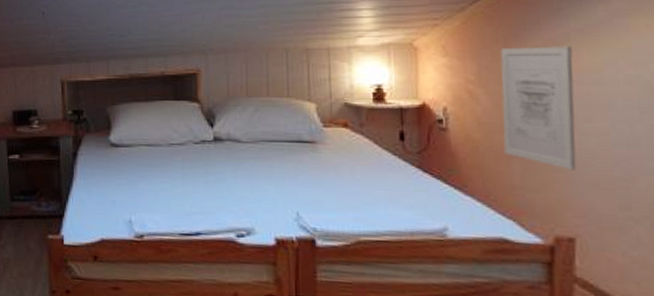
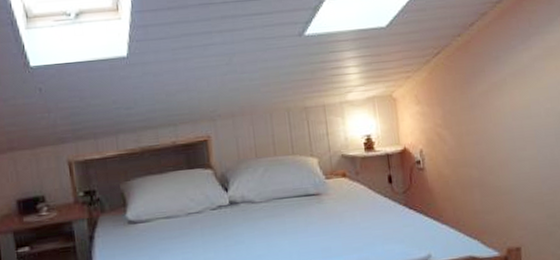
wall art: present [500,46,577,170] -> none [458,88,518,192]

